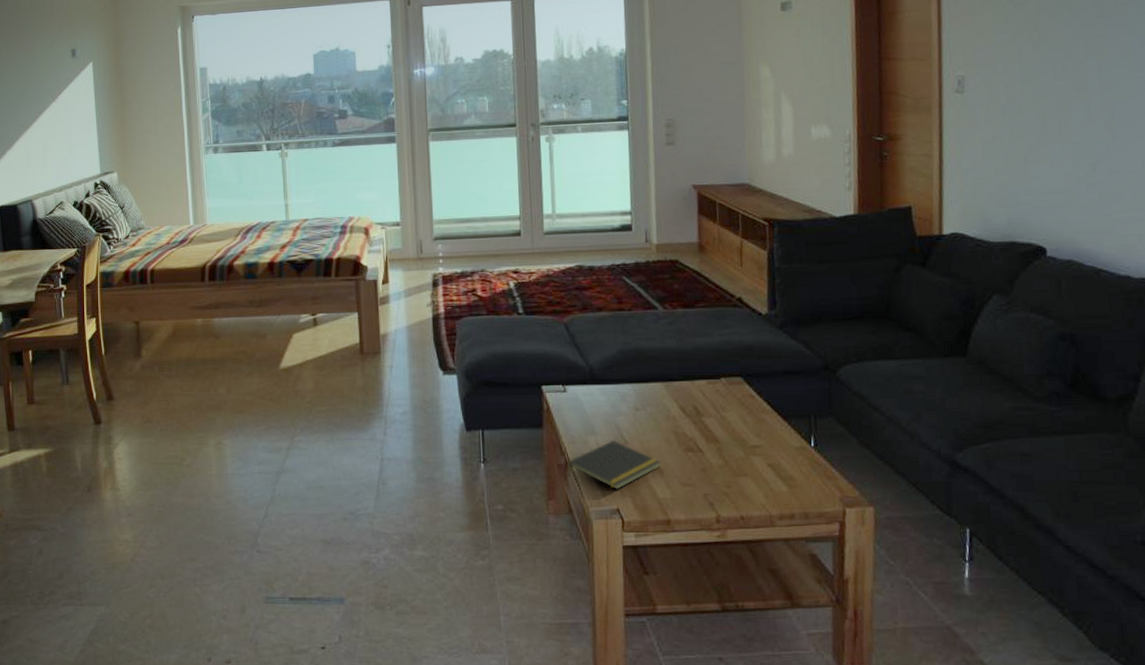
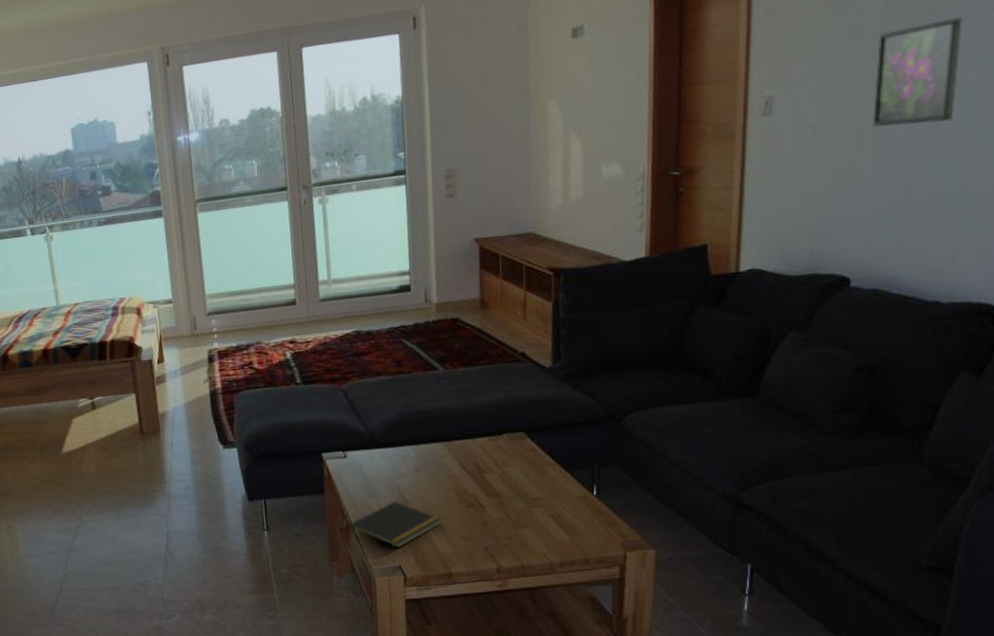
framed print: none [1055,21,1129,111] -> present [873,17,962,127]

